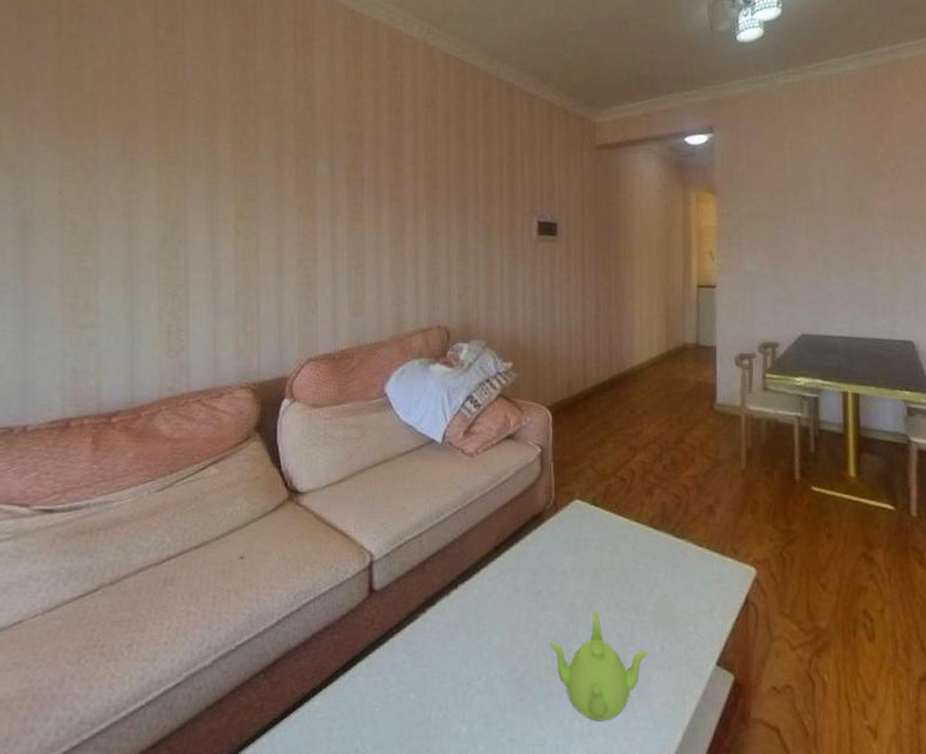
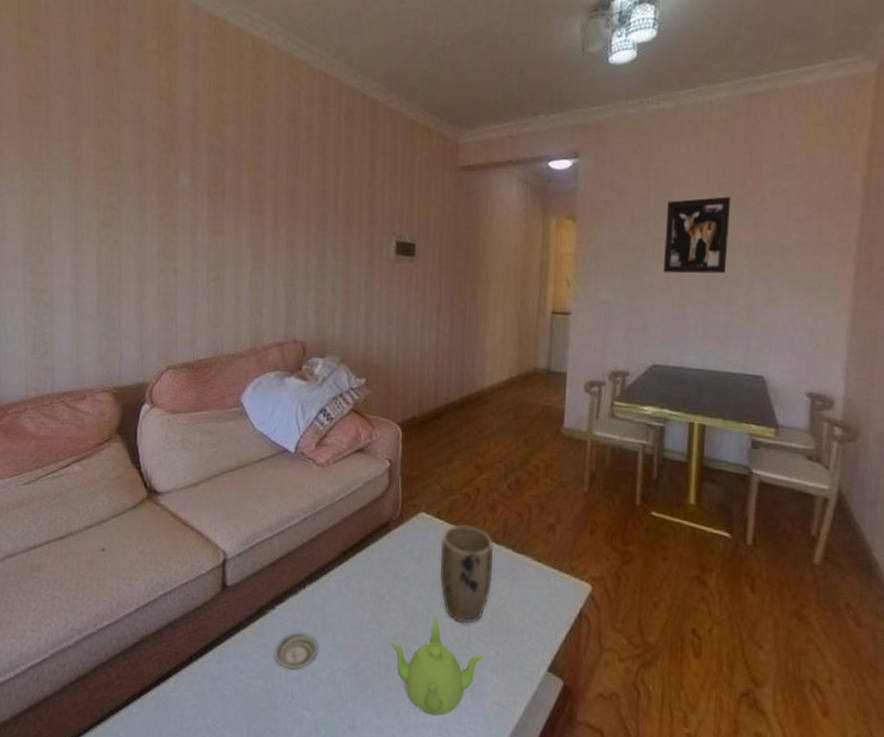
saucer: none [425,637,472,679] -> present [273,632,318,670]
plant pot: none [597,511,653,618] -> present [439,525,494,624]
wall art: none [804,164,867,242] -> present [664,196,731,274]

